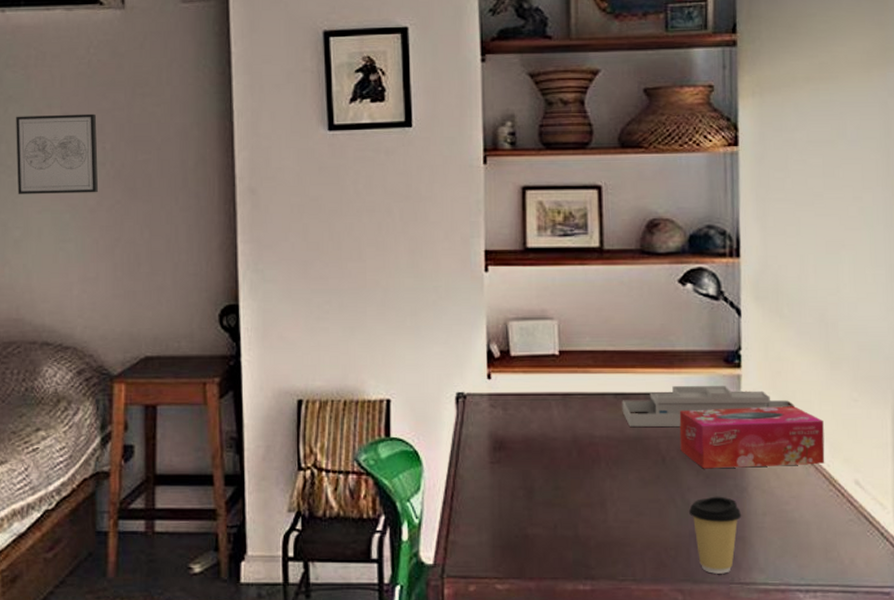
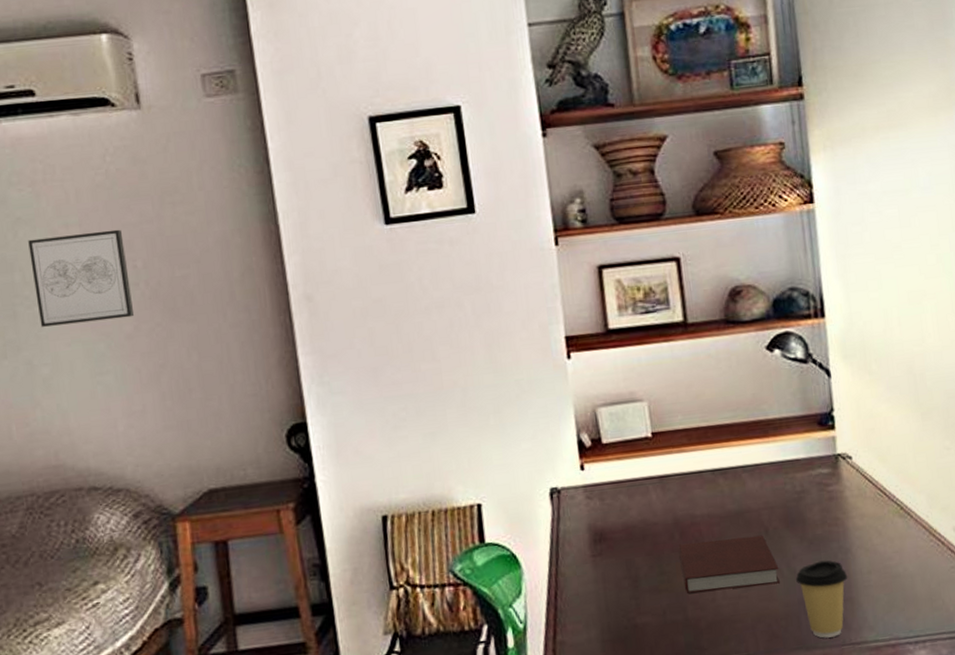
notebook: none [575,462,673,513] -> present [678,535,781,593]
desk organizer: present [622,385,795,427] -> none [720,449,891,502]
tissue box: present [679,406,825,469] -> none [778,461,924,535]

